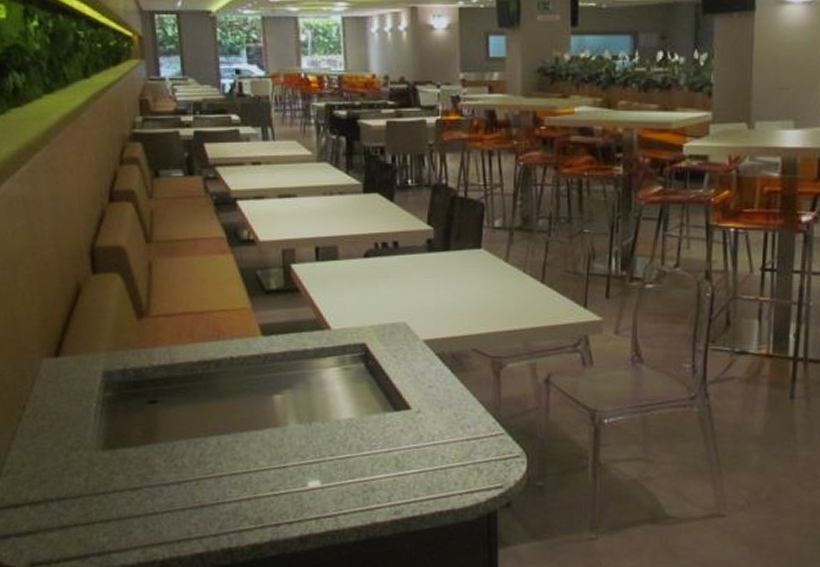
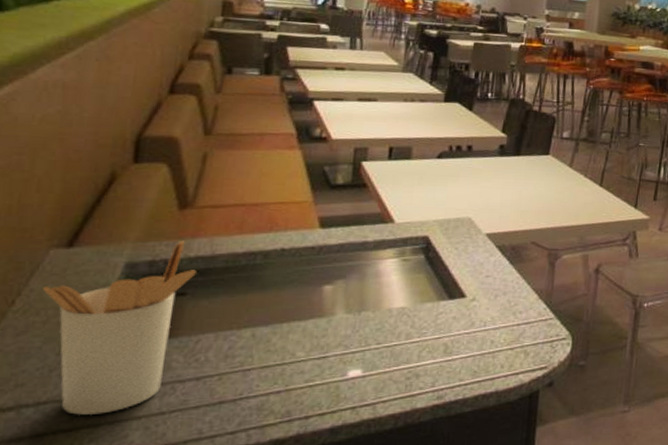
utensil holder: none [43,350,162,512] -> present [42,241,196,416]

